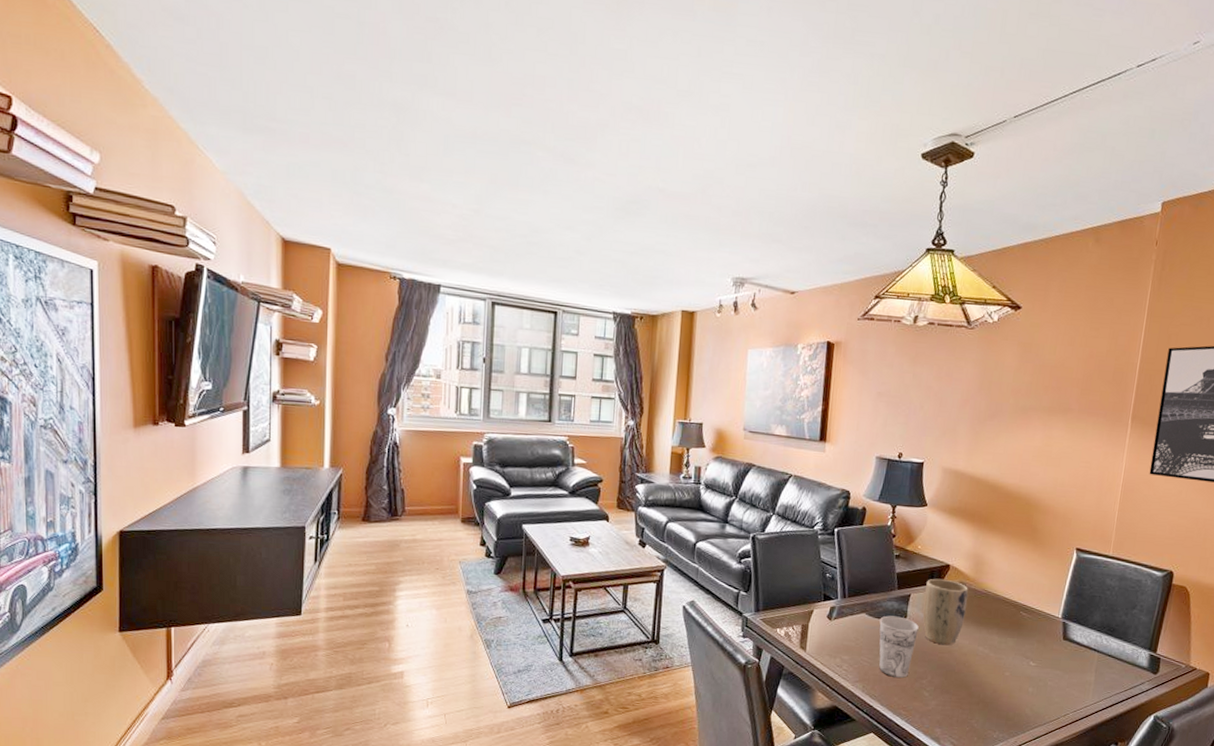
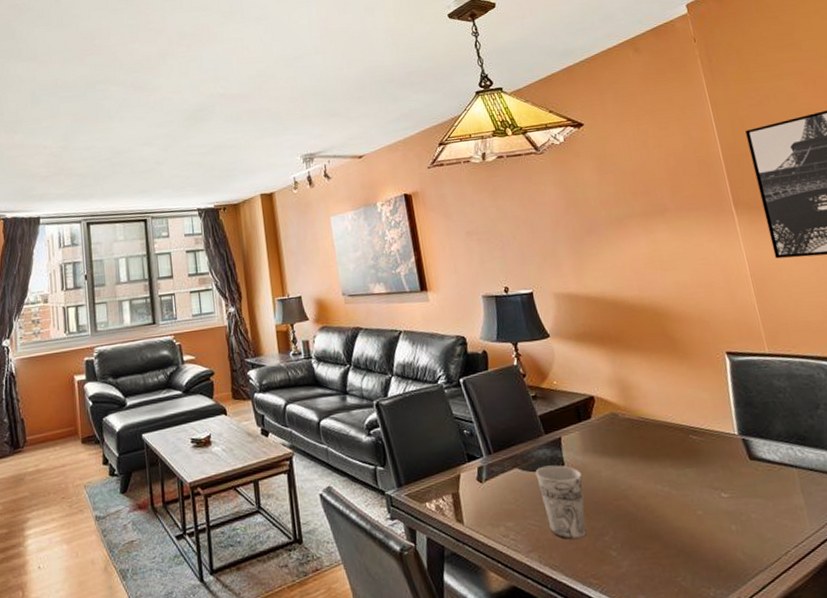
plant pot: present [922,578,969,646] -> none [574,413,630,491]

